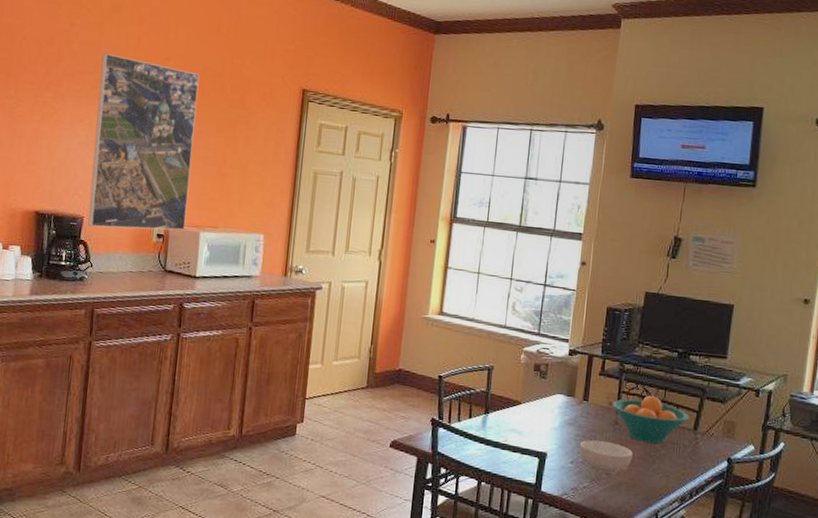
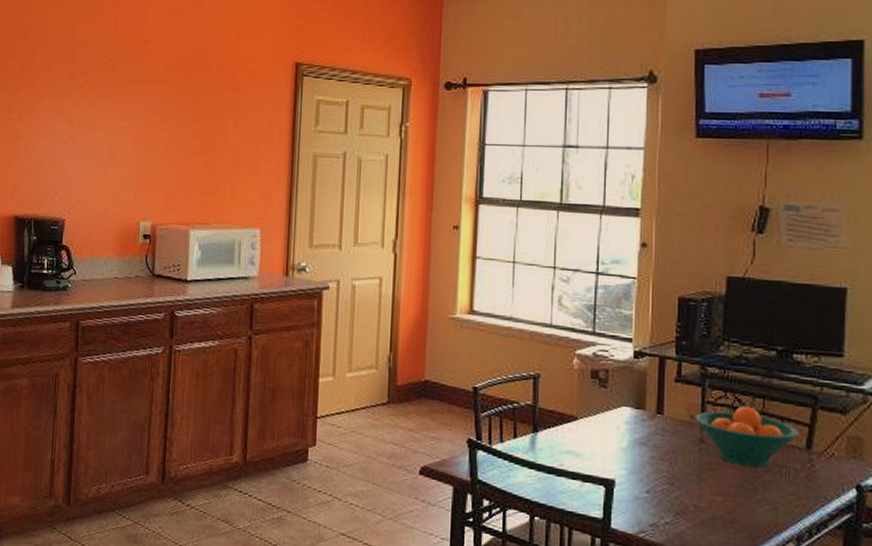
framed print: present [88,53,200,231] -> none [70,41,182,231]
cereal bowl: present [579,440,633,473] -> none [656,463,727,506]

